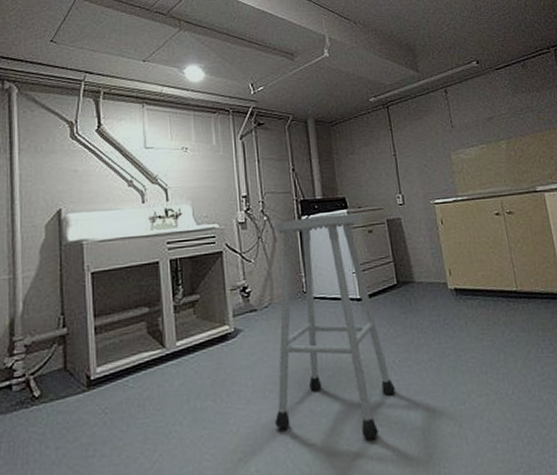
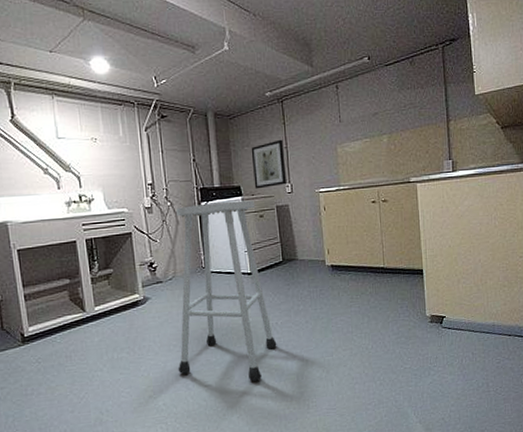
wall art: none [355,146,398,201] -> present [251,139,287,189]

